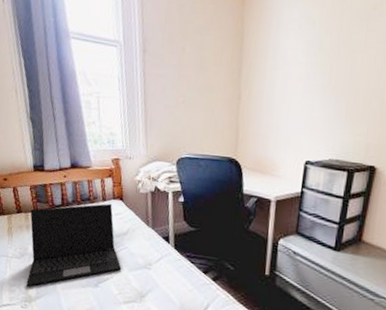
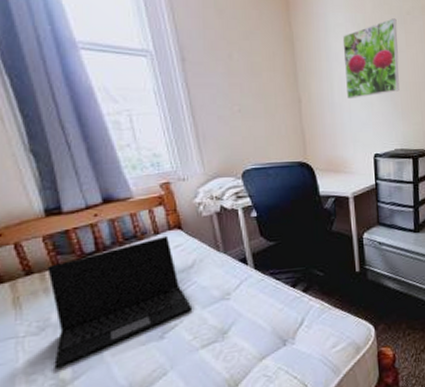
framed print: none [288,14,359,100] -> present [342,18,400,98]

